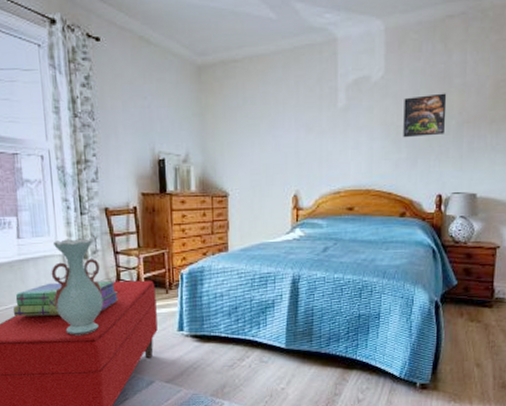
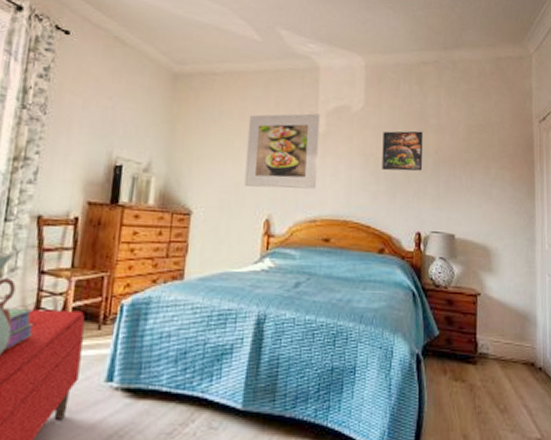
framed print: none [271,88,340,166] -> present [244,113,320,189]

